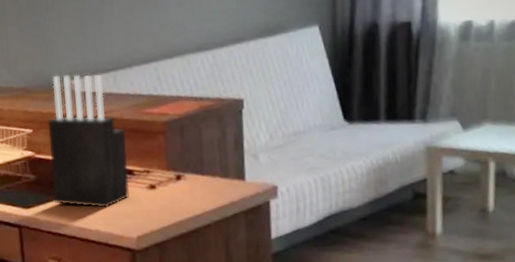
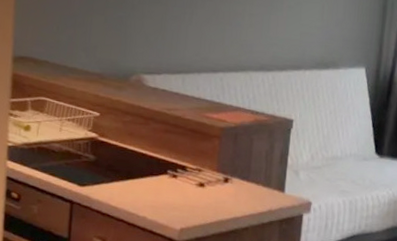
knife block: present [47,74,130,208] -> none [109,67,185,197]

